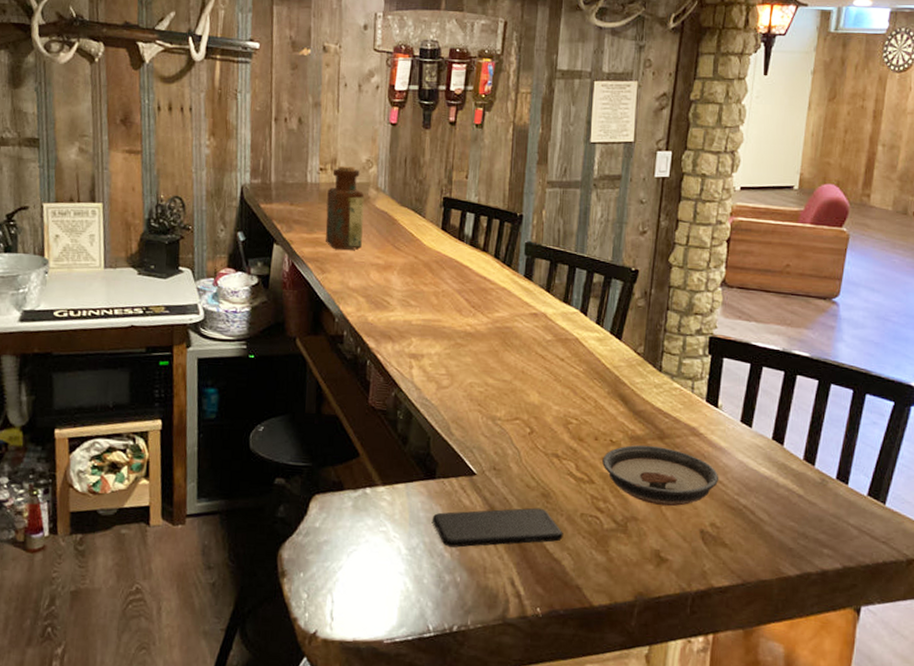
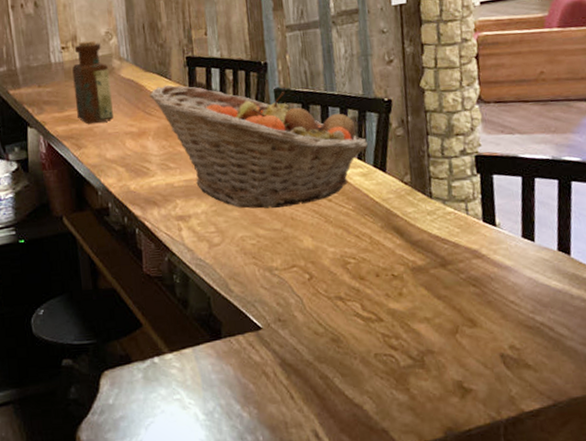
fruit basket: none [401,222,609,361] -> present [149,85,369,209]
smartphone: present [432,507,563,548] -> none [224,354,361,406]
saucer: present [602,445,719,507] -> none [387,274,511,335]

